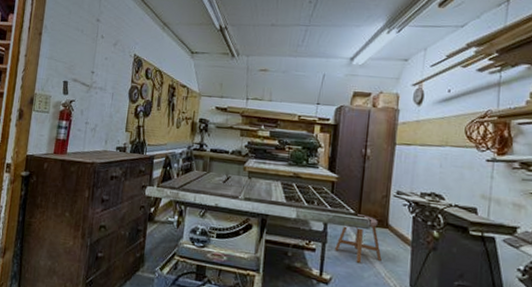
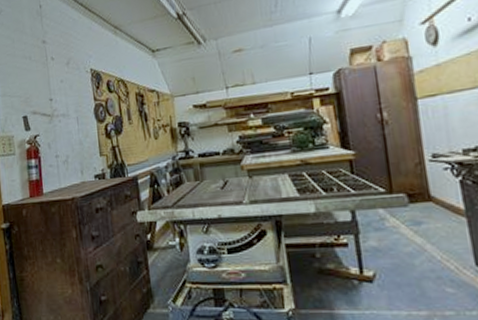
stool: present [335,214,382,263] -> none [371,191,432,250]

